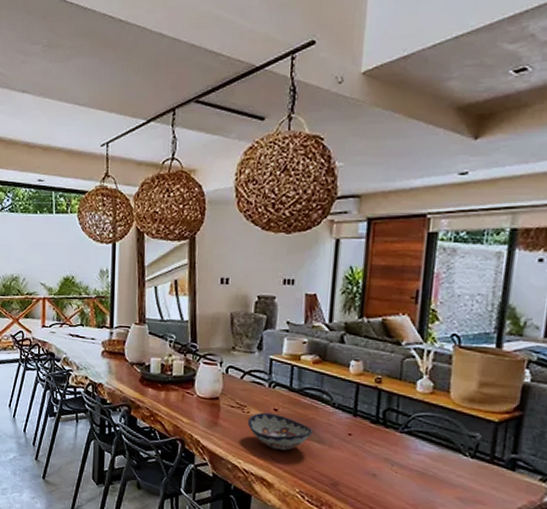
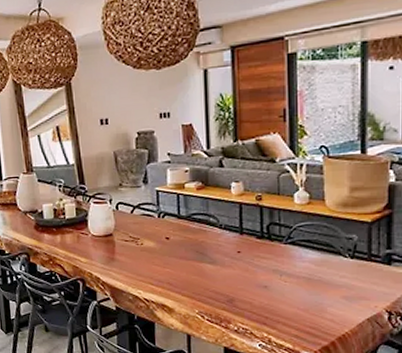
decorative bowl: present [247,412,313,451] -> none [142,241,205,276]

